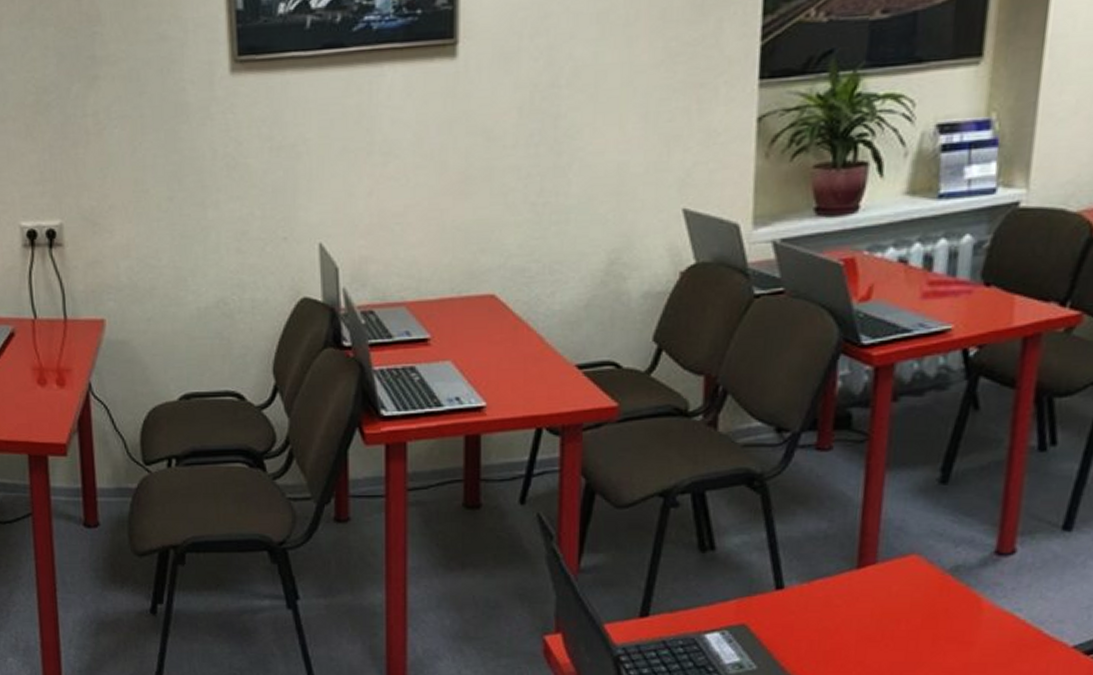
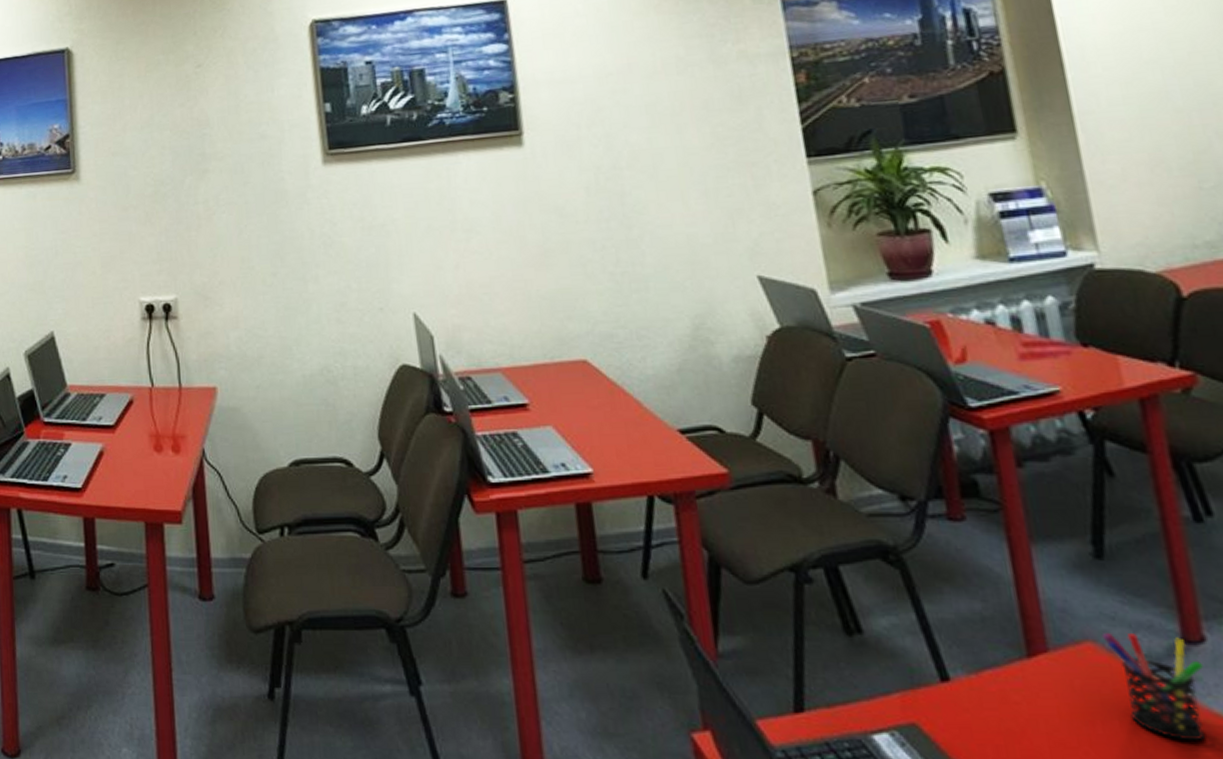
pen holder: none [927,547,1008,634] -> present [1101,633,1206,741]

